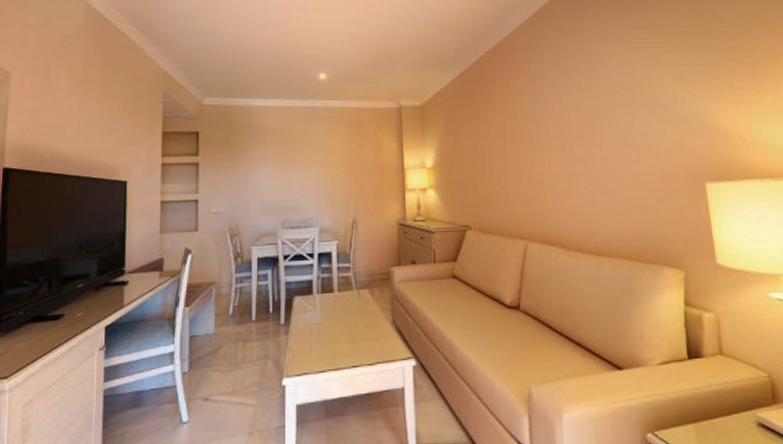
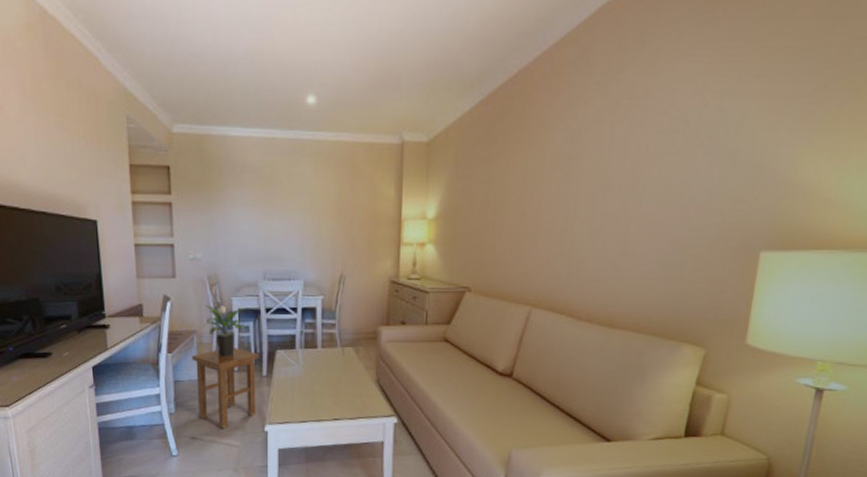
stool: none [209,297,276,386] -> present [192,348,258,429]
potted plant: none [222,255,267,308] -> present [203,305,248,358]

